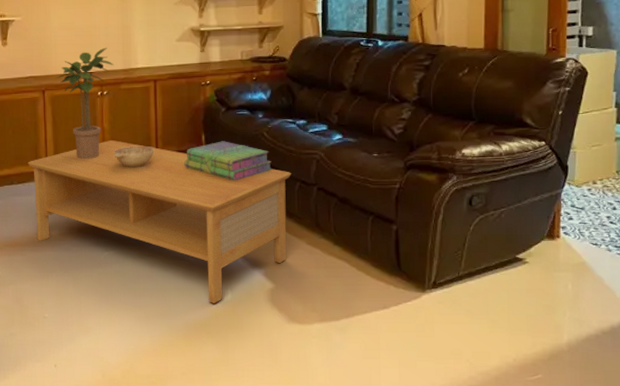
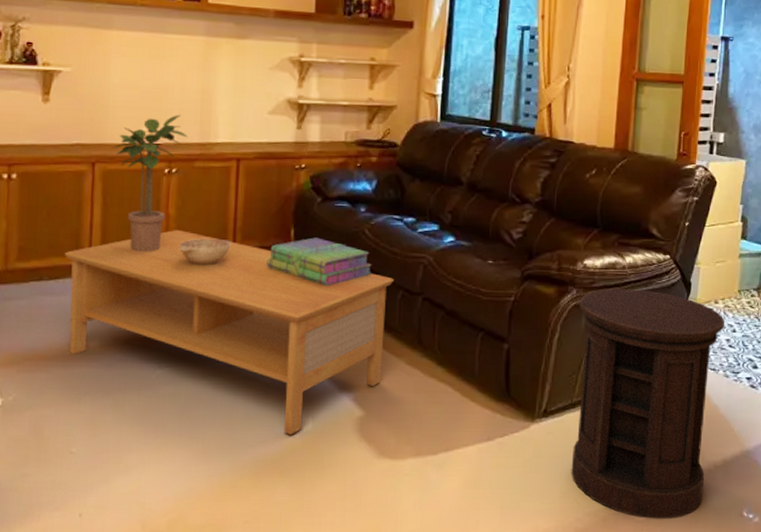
side table: none [460,174,605,379] -> present [571,288,725,519]

